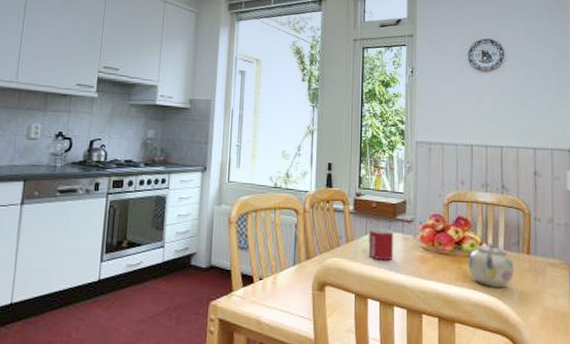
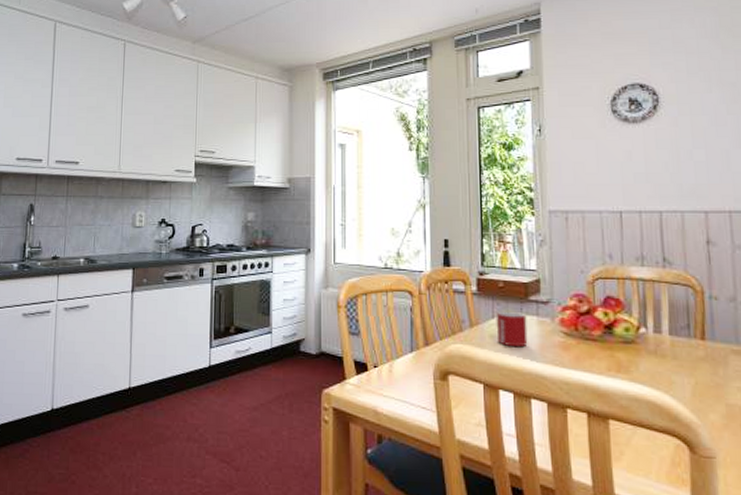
teapot: present [468,242,514,288] -> none [622,326,685,379]

